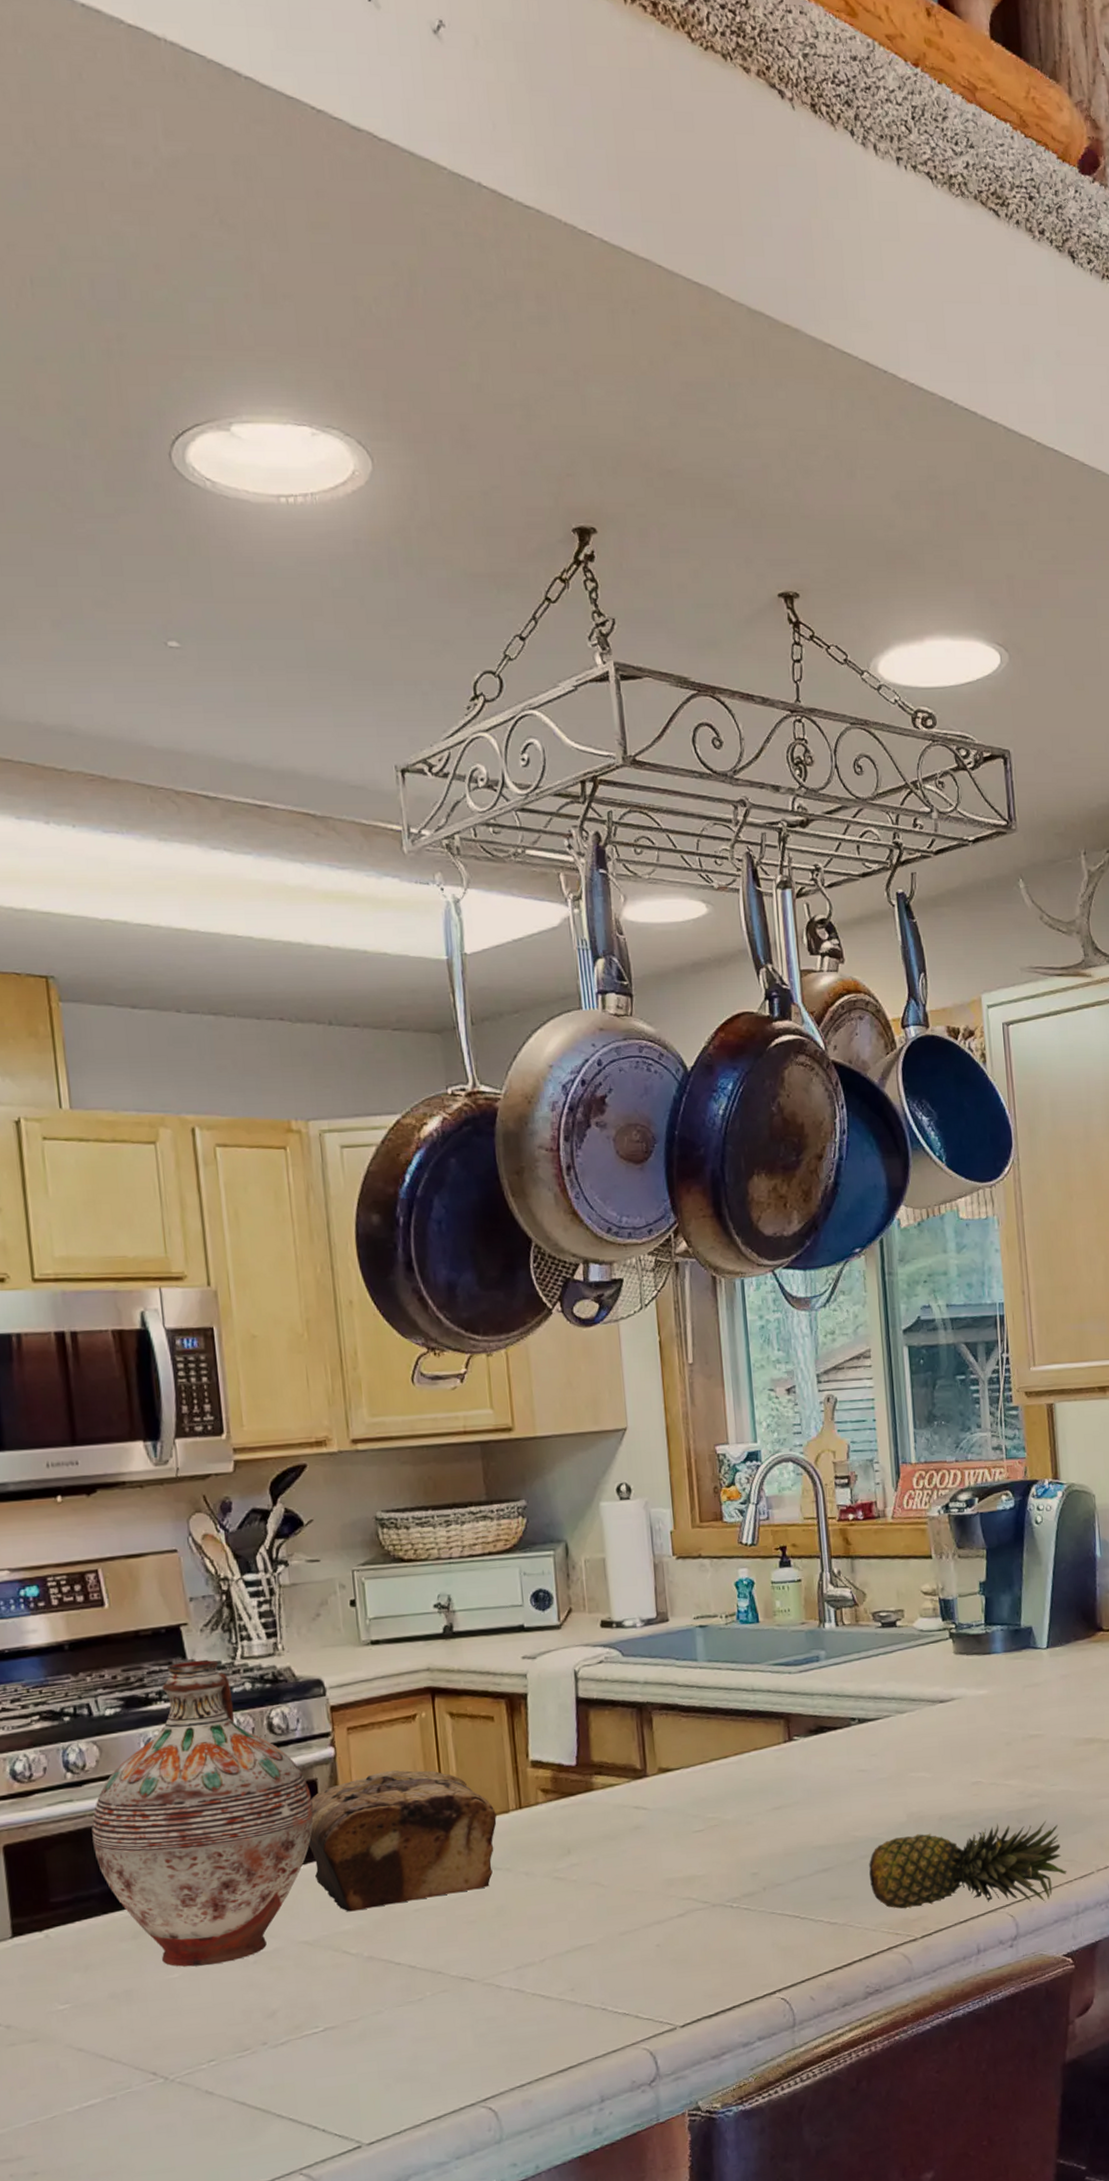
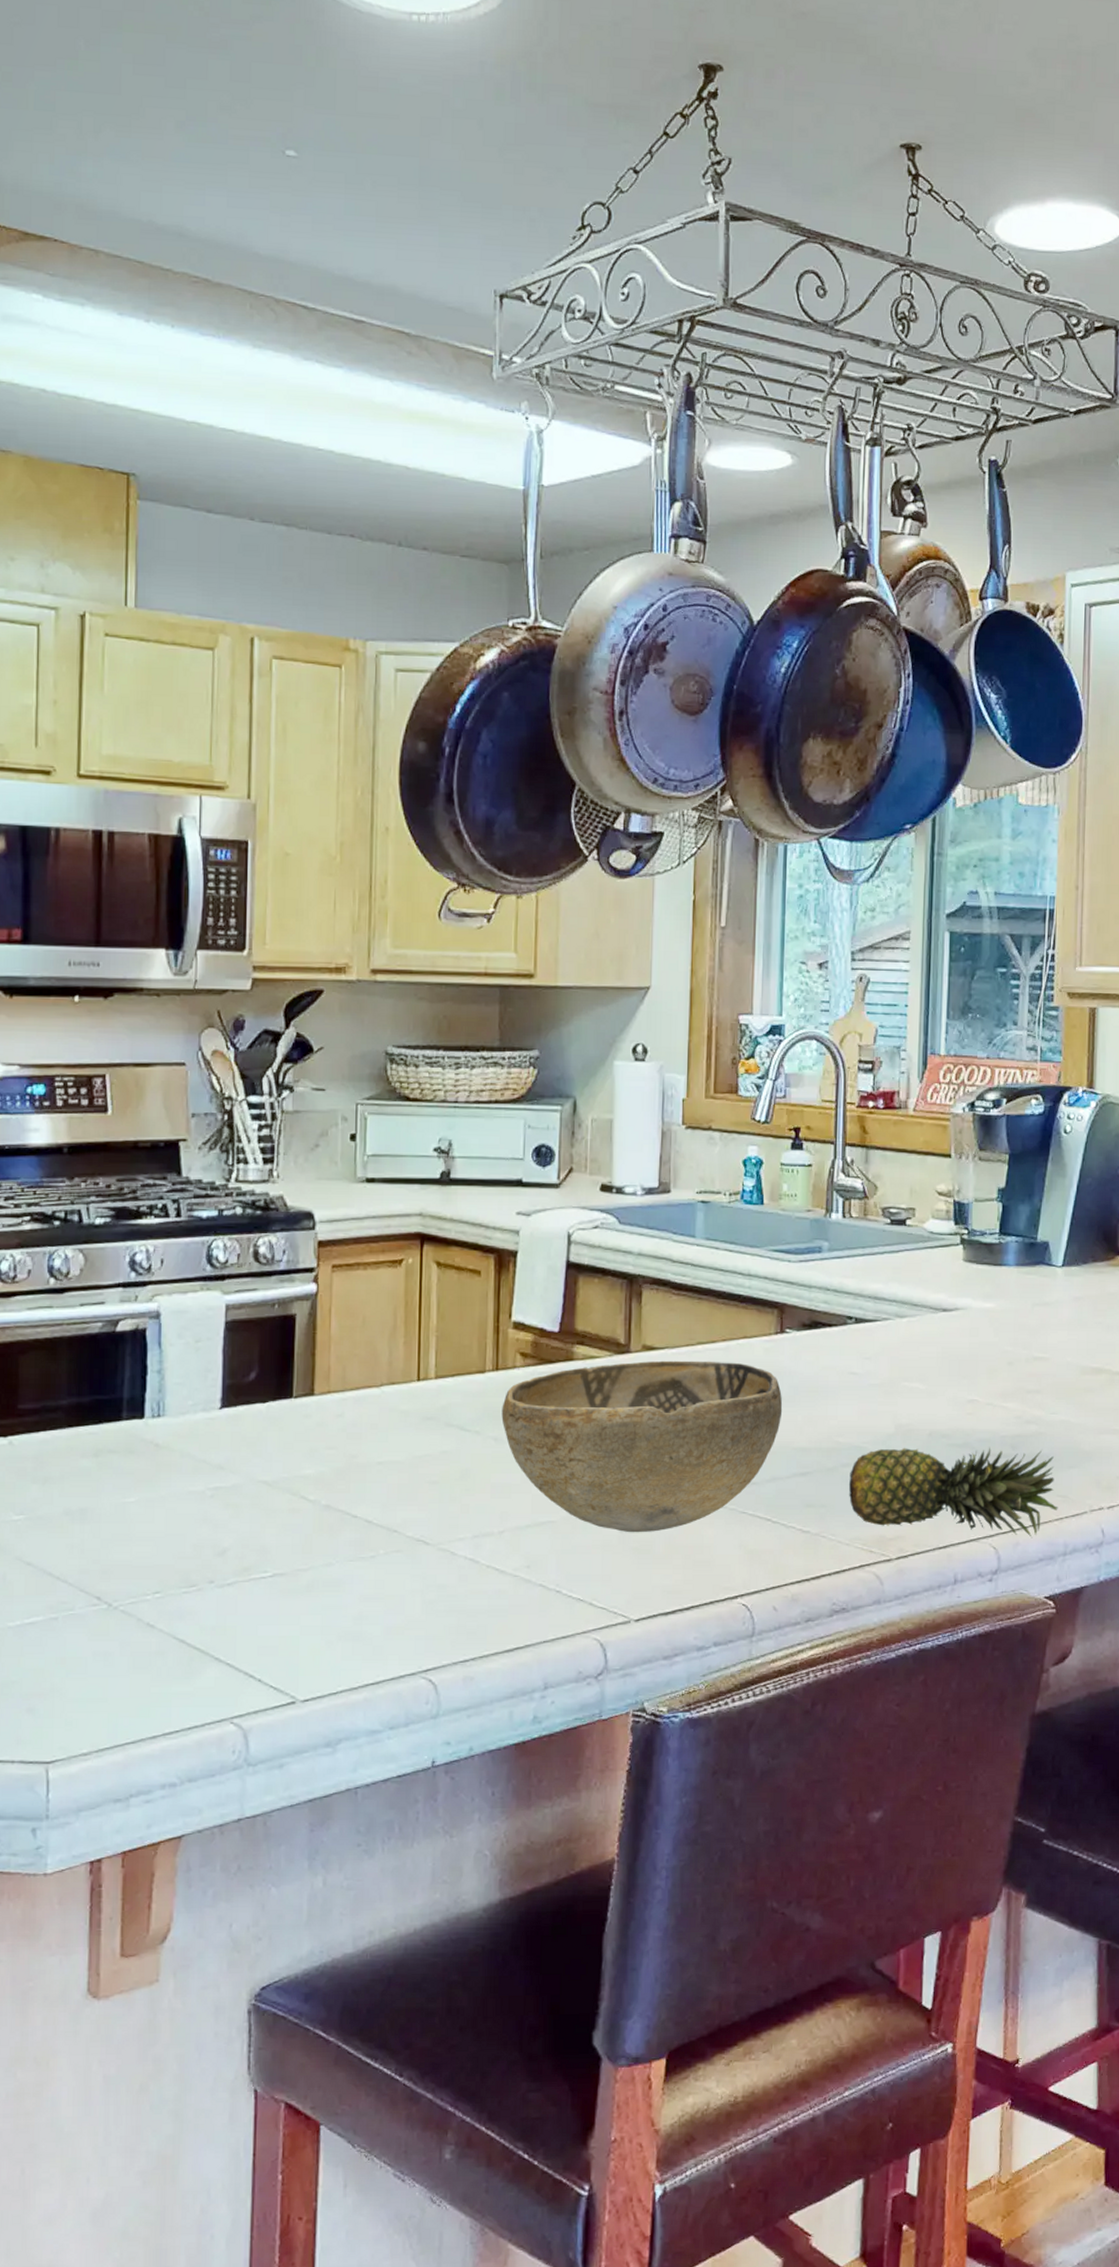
ceramic jug: present [91,1660,314,1967] -> none [67,1179,289,1493]
bread loaf: present [308,1770,497,1912] -> none [279,1315,472,1456]
decorative bowl: none [529,1773,799,1946] -> present [501,1360,783,1533]

